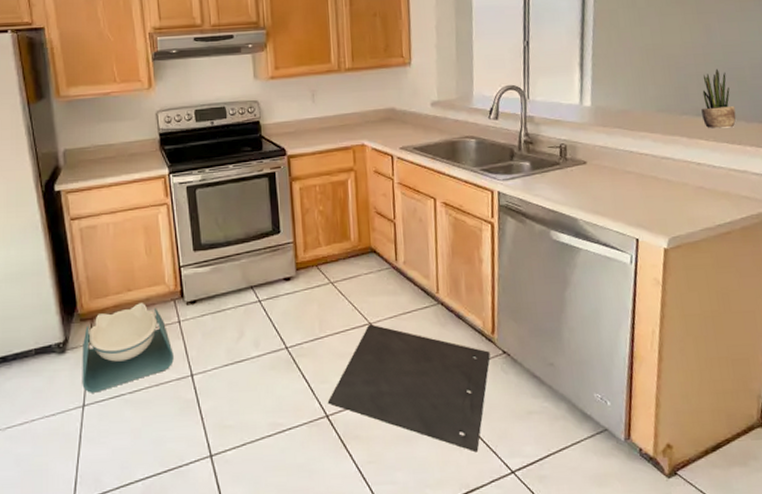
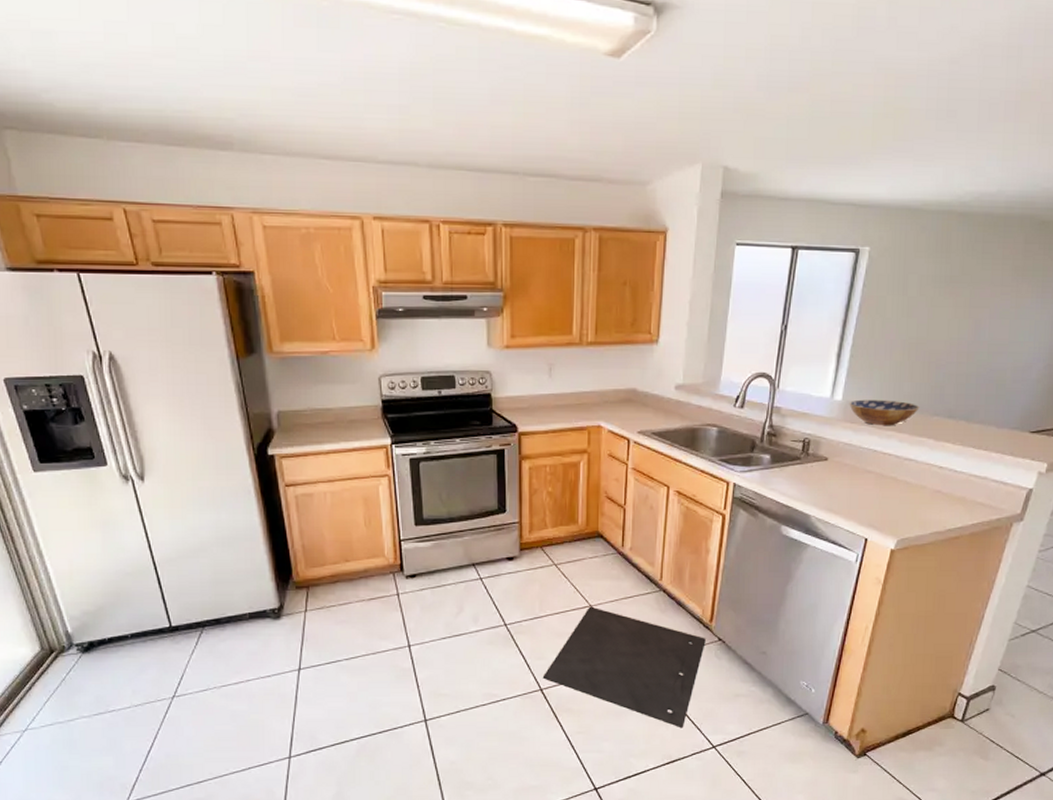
pet bowl: present [82,303,174,393] -> none [297,574,391,658]
bowl: none [598,102,667,128] -> present [849,399,920,426]
potted plant: present [701,68,736,128] -> none [953,369,988,432]

